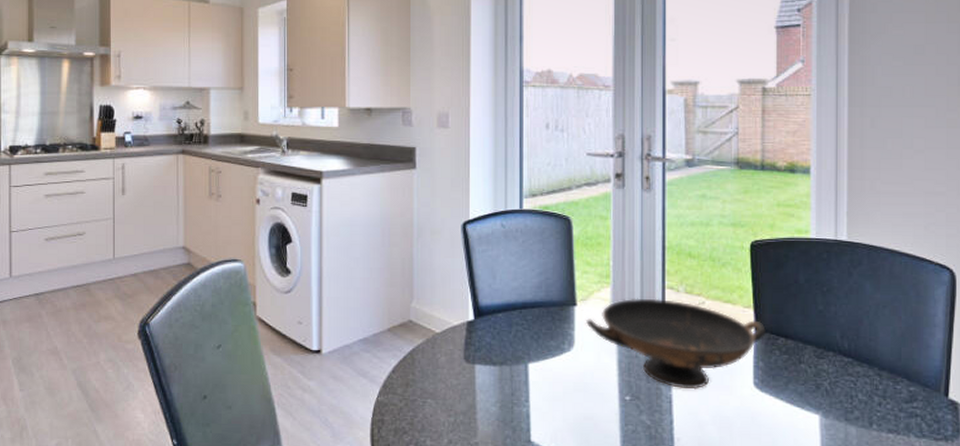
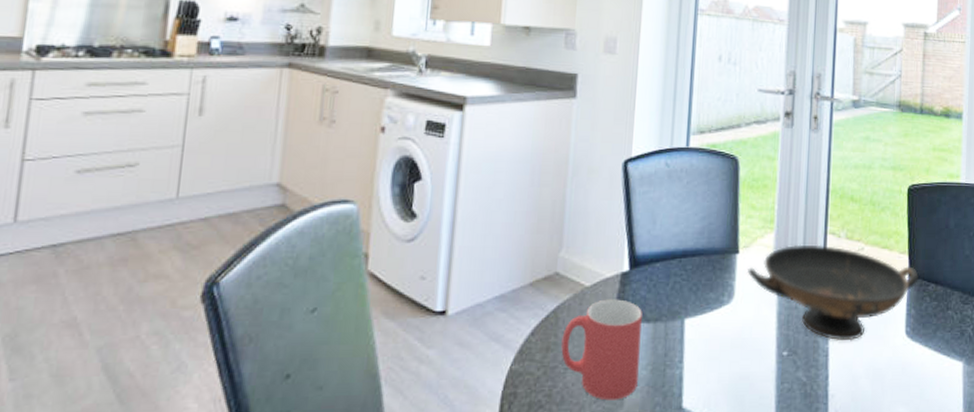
mug: none [419,344,489,431] -> present [561,299,642,401]

